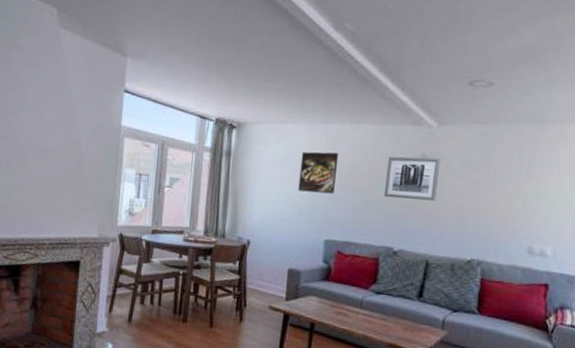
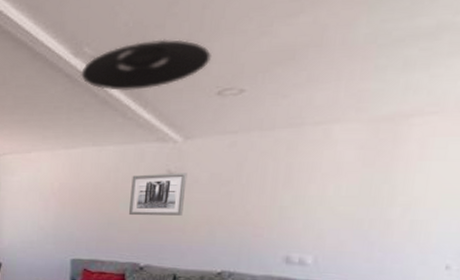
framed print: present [298,151,339,194] -> none [44,175,82,216]
ceiling light: none [341,24,464,72] -> present [81,39,211,91]

